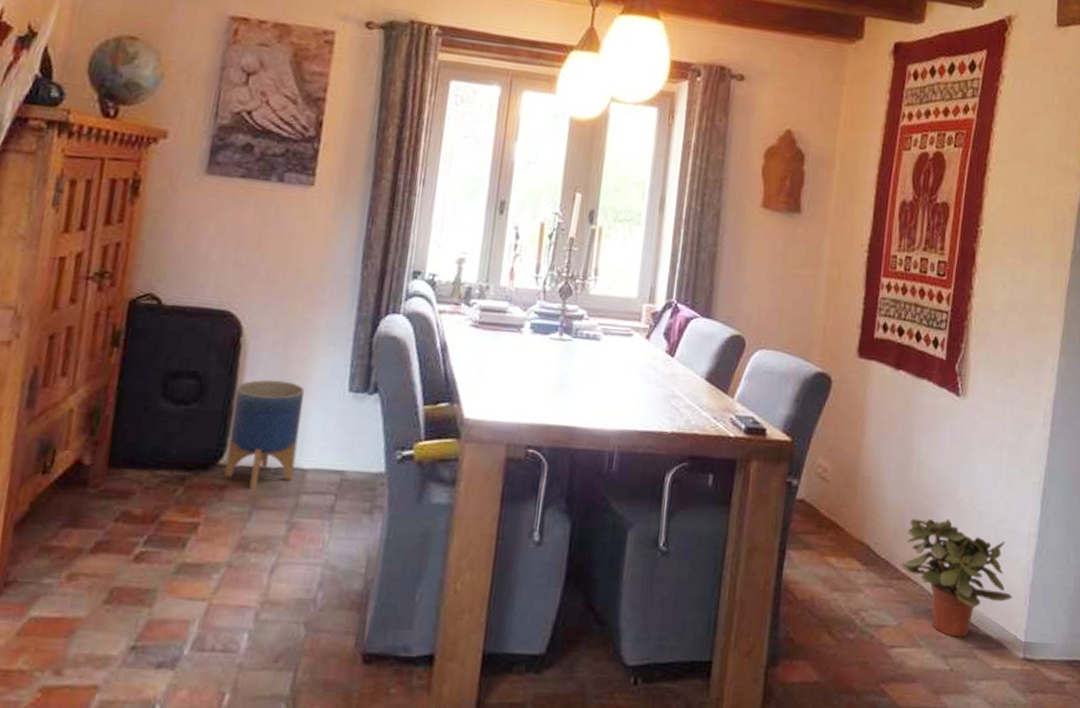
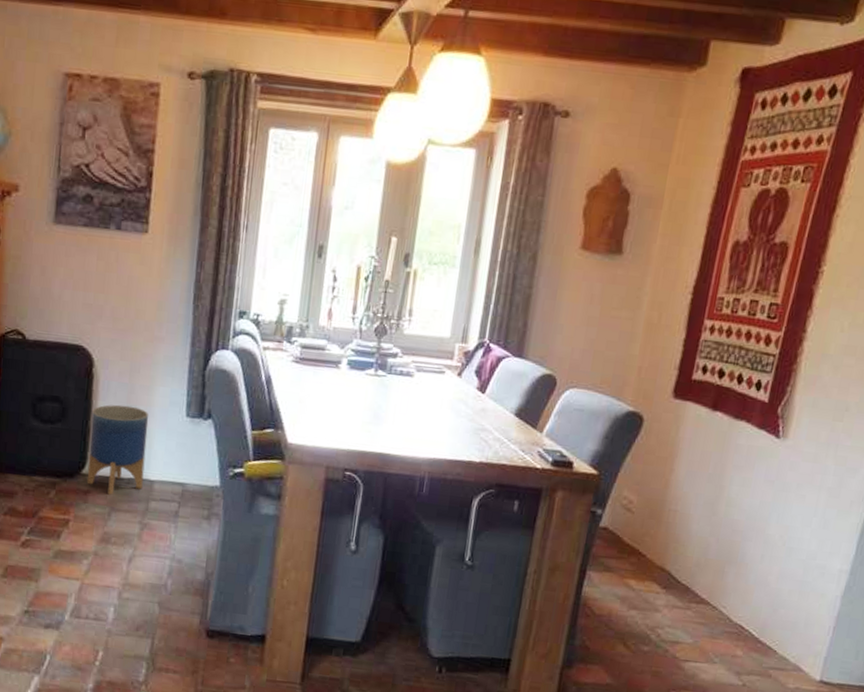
potted plant: present [900,518,1013,638] -> none [700,550,816,659]

